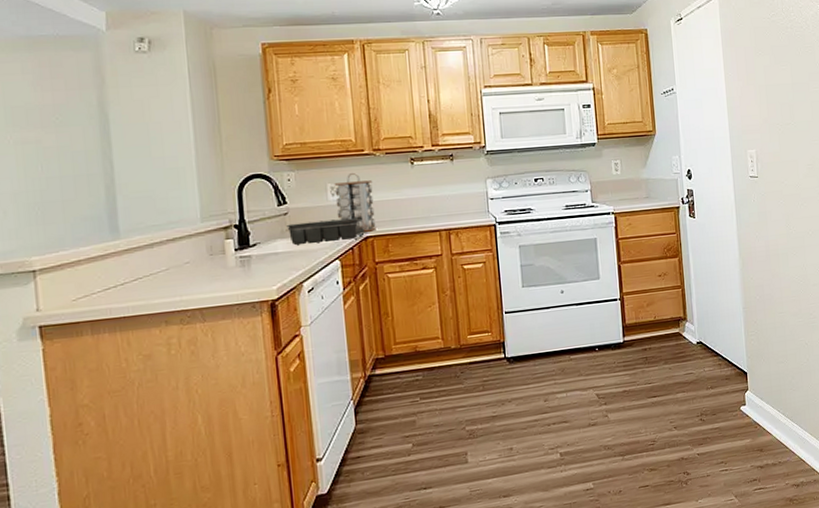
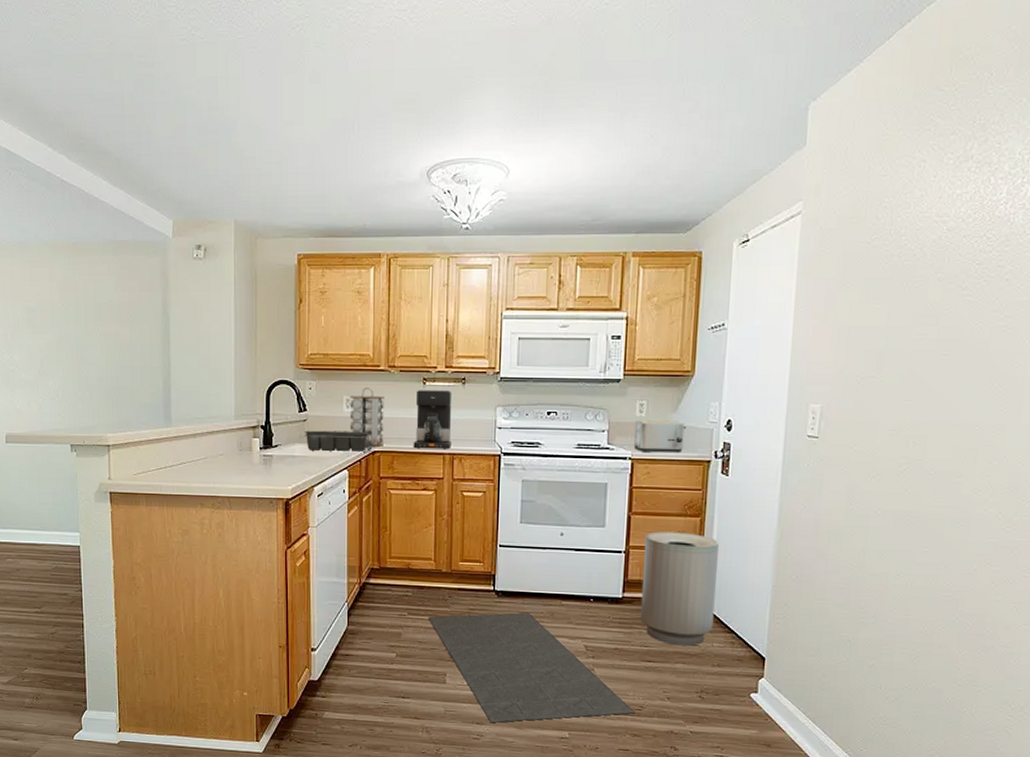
coffee maker: none [404,168,446,229] -> present [413,390,452,450]
floor mat: none [442,374,649,493] -> present [428,613,635,723]
toaster: none [612,174,656,207] -> present [633,419,686,454]
trash can: none [636,272,703,377] -> present [640,531,720,646]

